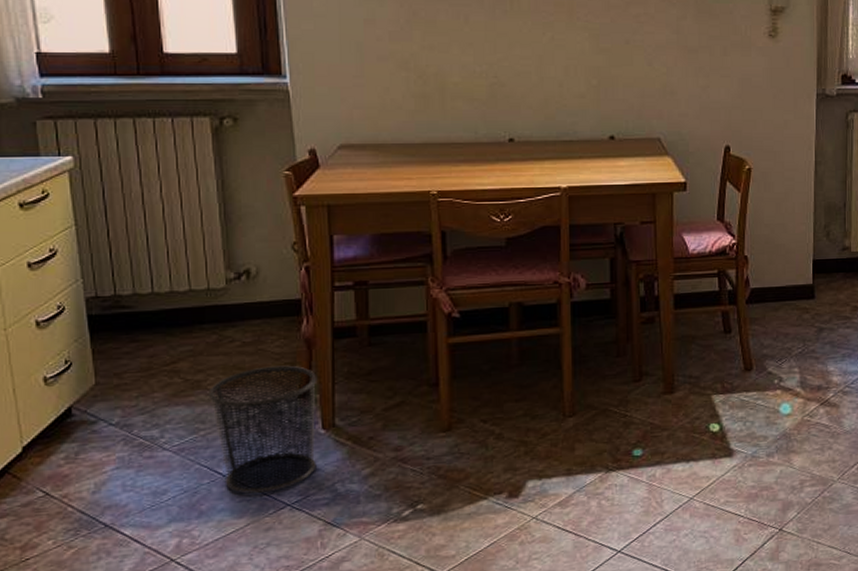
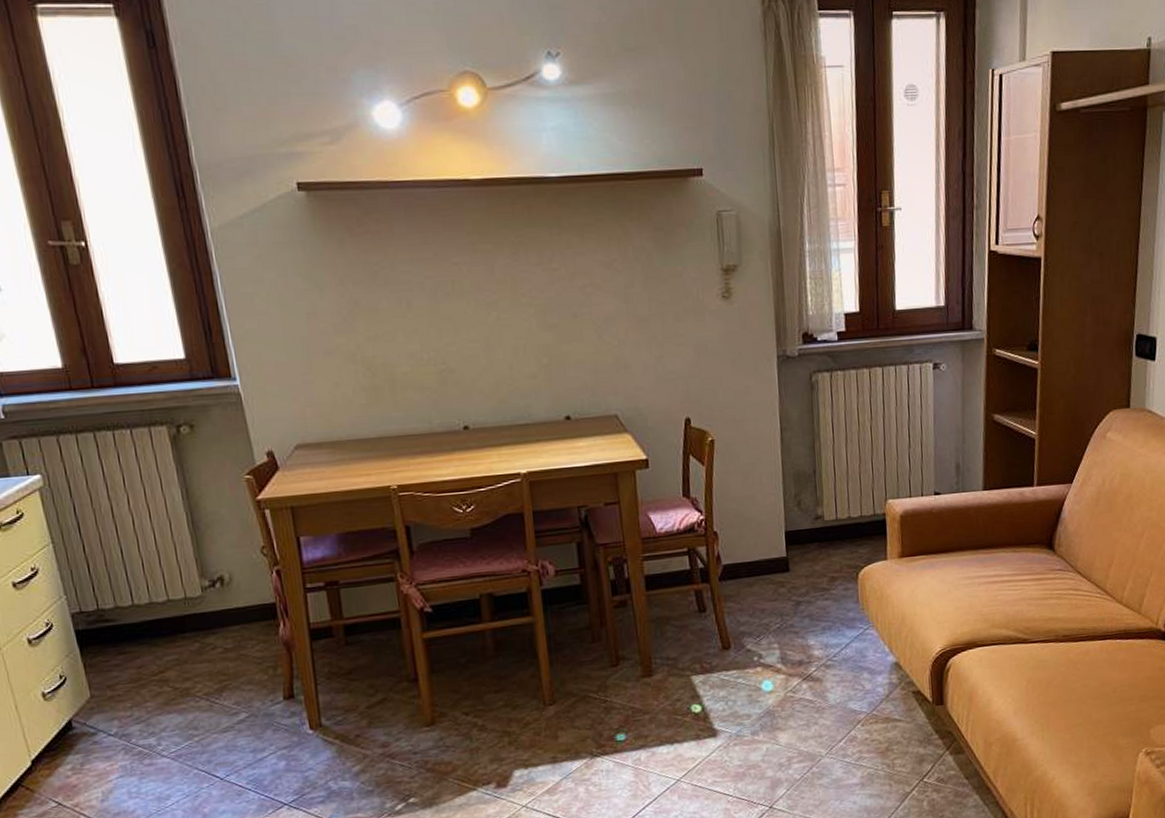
waste bin: present [207,365,318,494] -> none [197,668,309,796]

